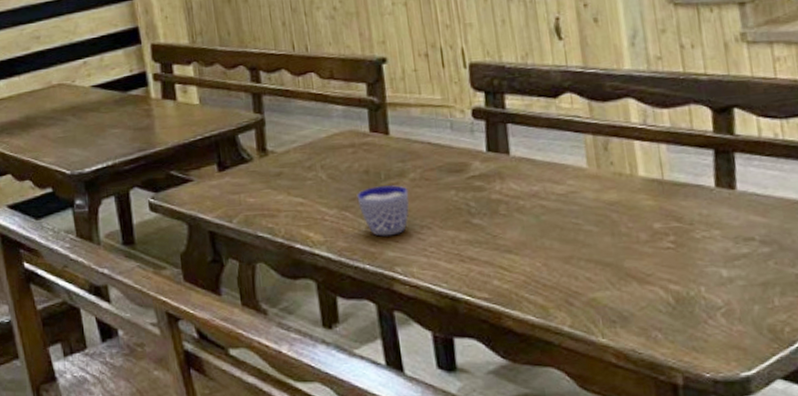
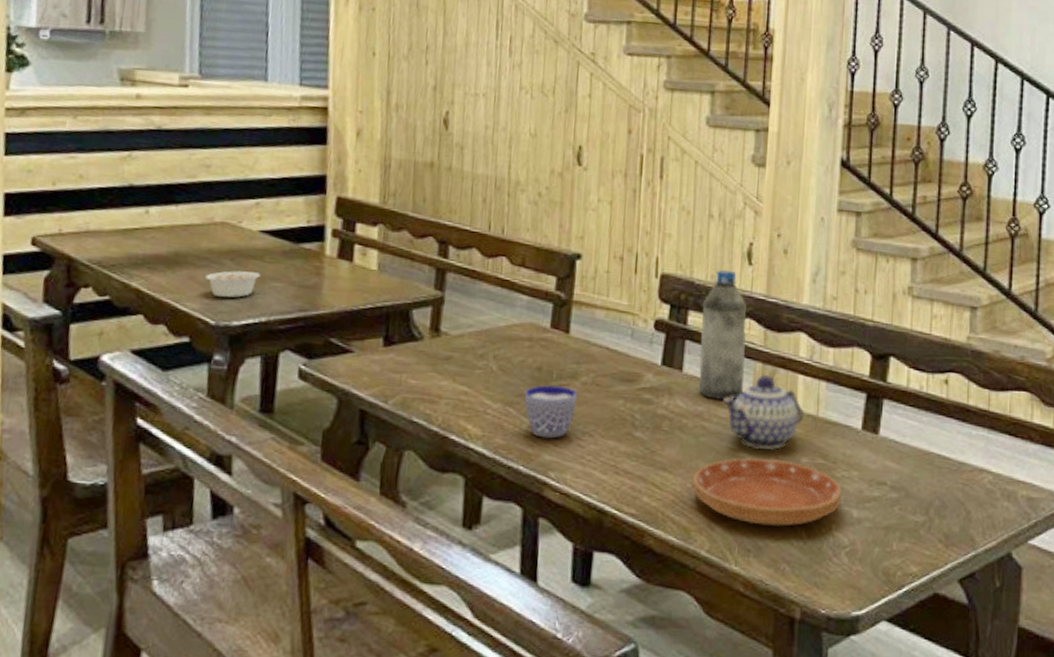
legume: none [54,121,106,150] -> present [204,271,268,298]
water bottle: none [517,49,578,178] -> present [699,270,746,400]
saucer: none [541,228,706,295] -> present [693,457,842,526]
teapot: none [557,145,649,220] -> present [722,374,805,450]

